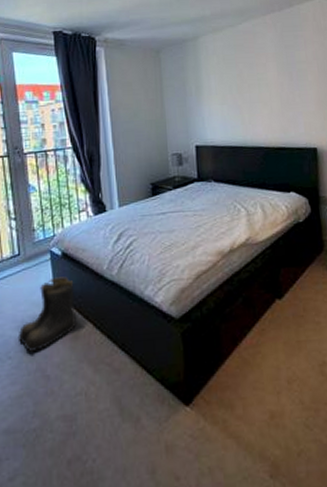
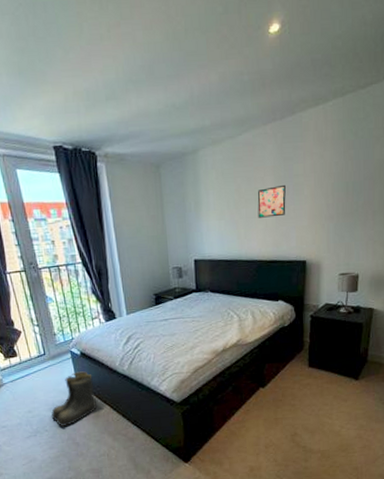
wall art: none [260,70,291,103] -> present [257,184,286,218]

